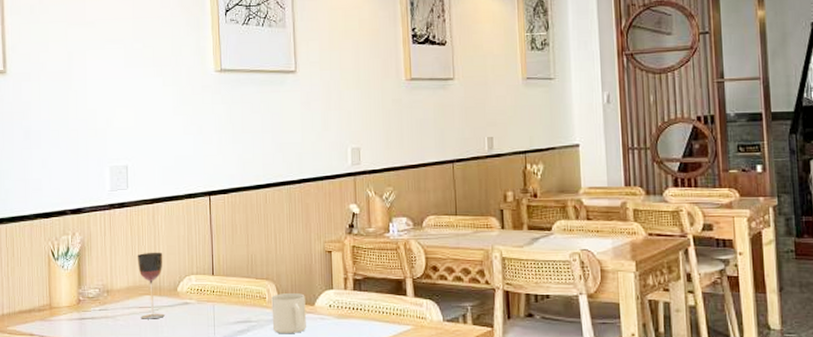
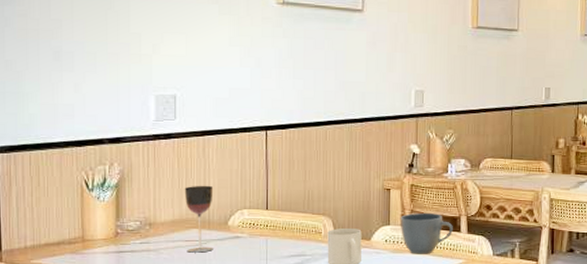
cup: none [343,276,399,320] -> present [400,213,453,254]

